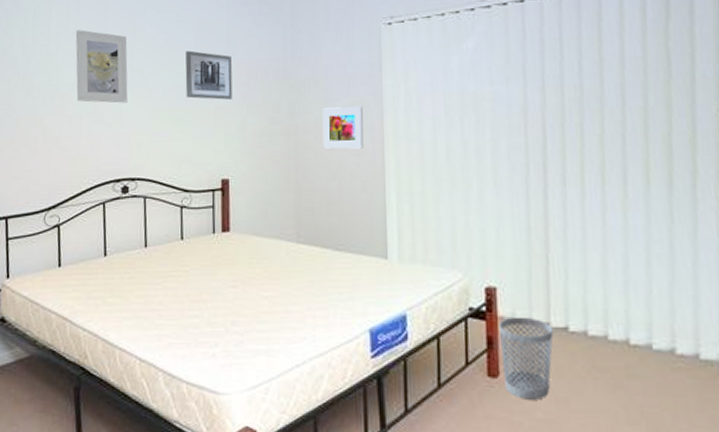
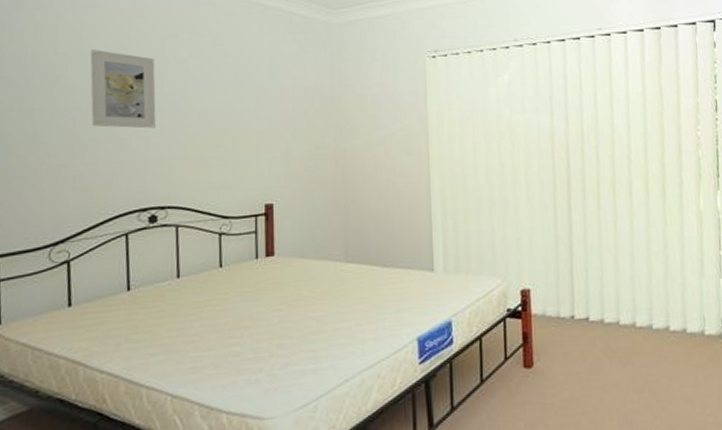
wall art: present [185,50,233,100] -> none [224,75,276,125]
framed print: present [322,106,364,149] -> none [370,131,410,172]
wastebasket: present [499,316,554,400] -> none [533,312,578,384]

